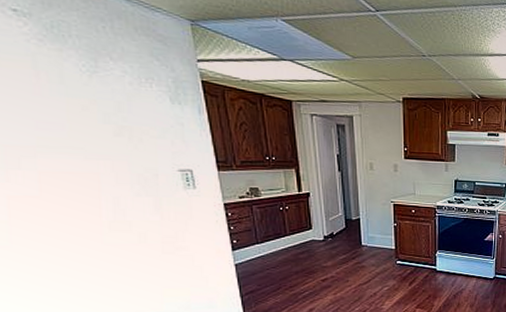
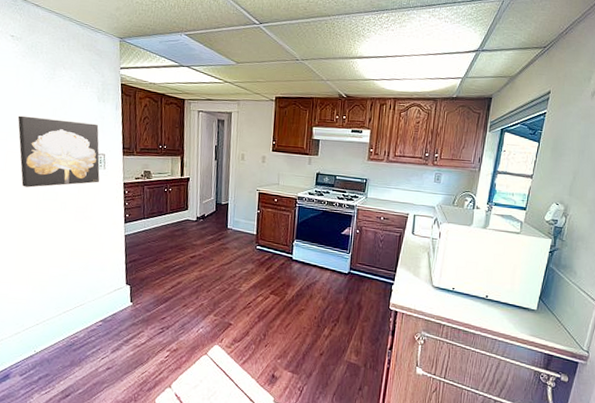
wall art: none [47,123,191,217] -> present [17,115,100,188]

